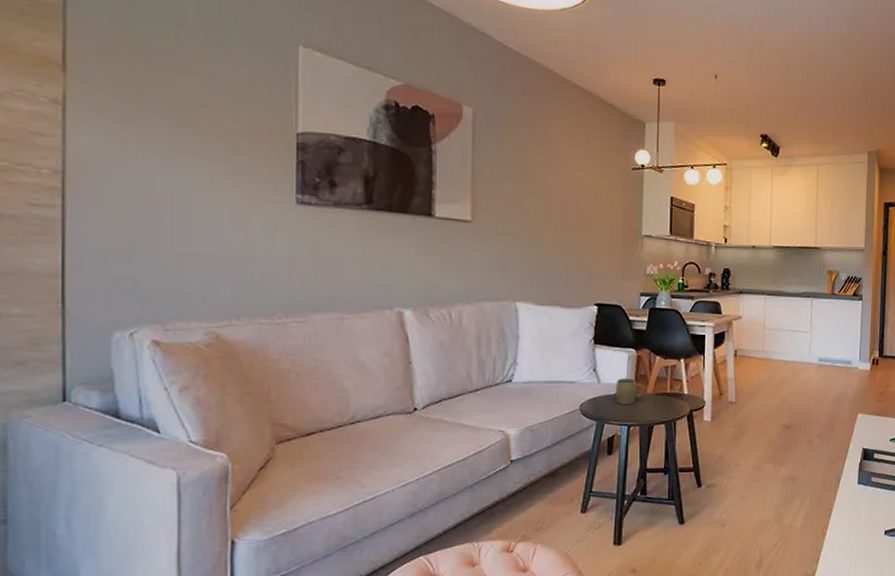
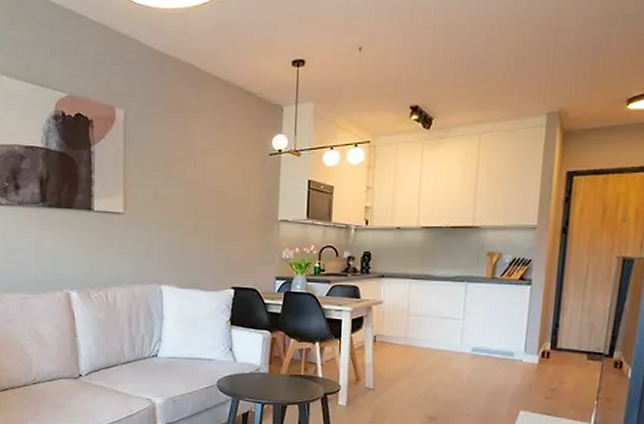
mug: present [615,378,645,404] -> none [250,359,279,383]

